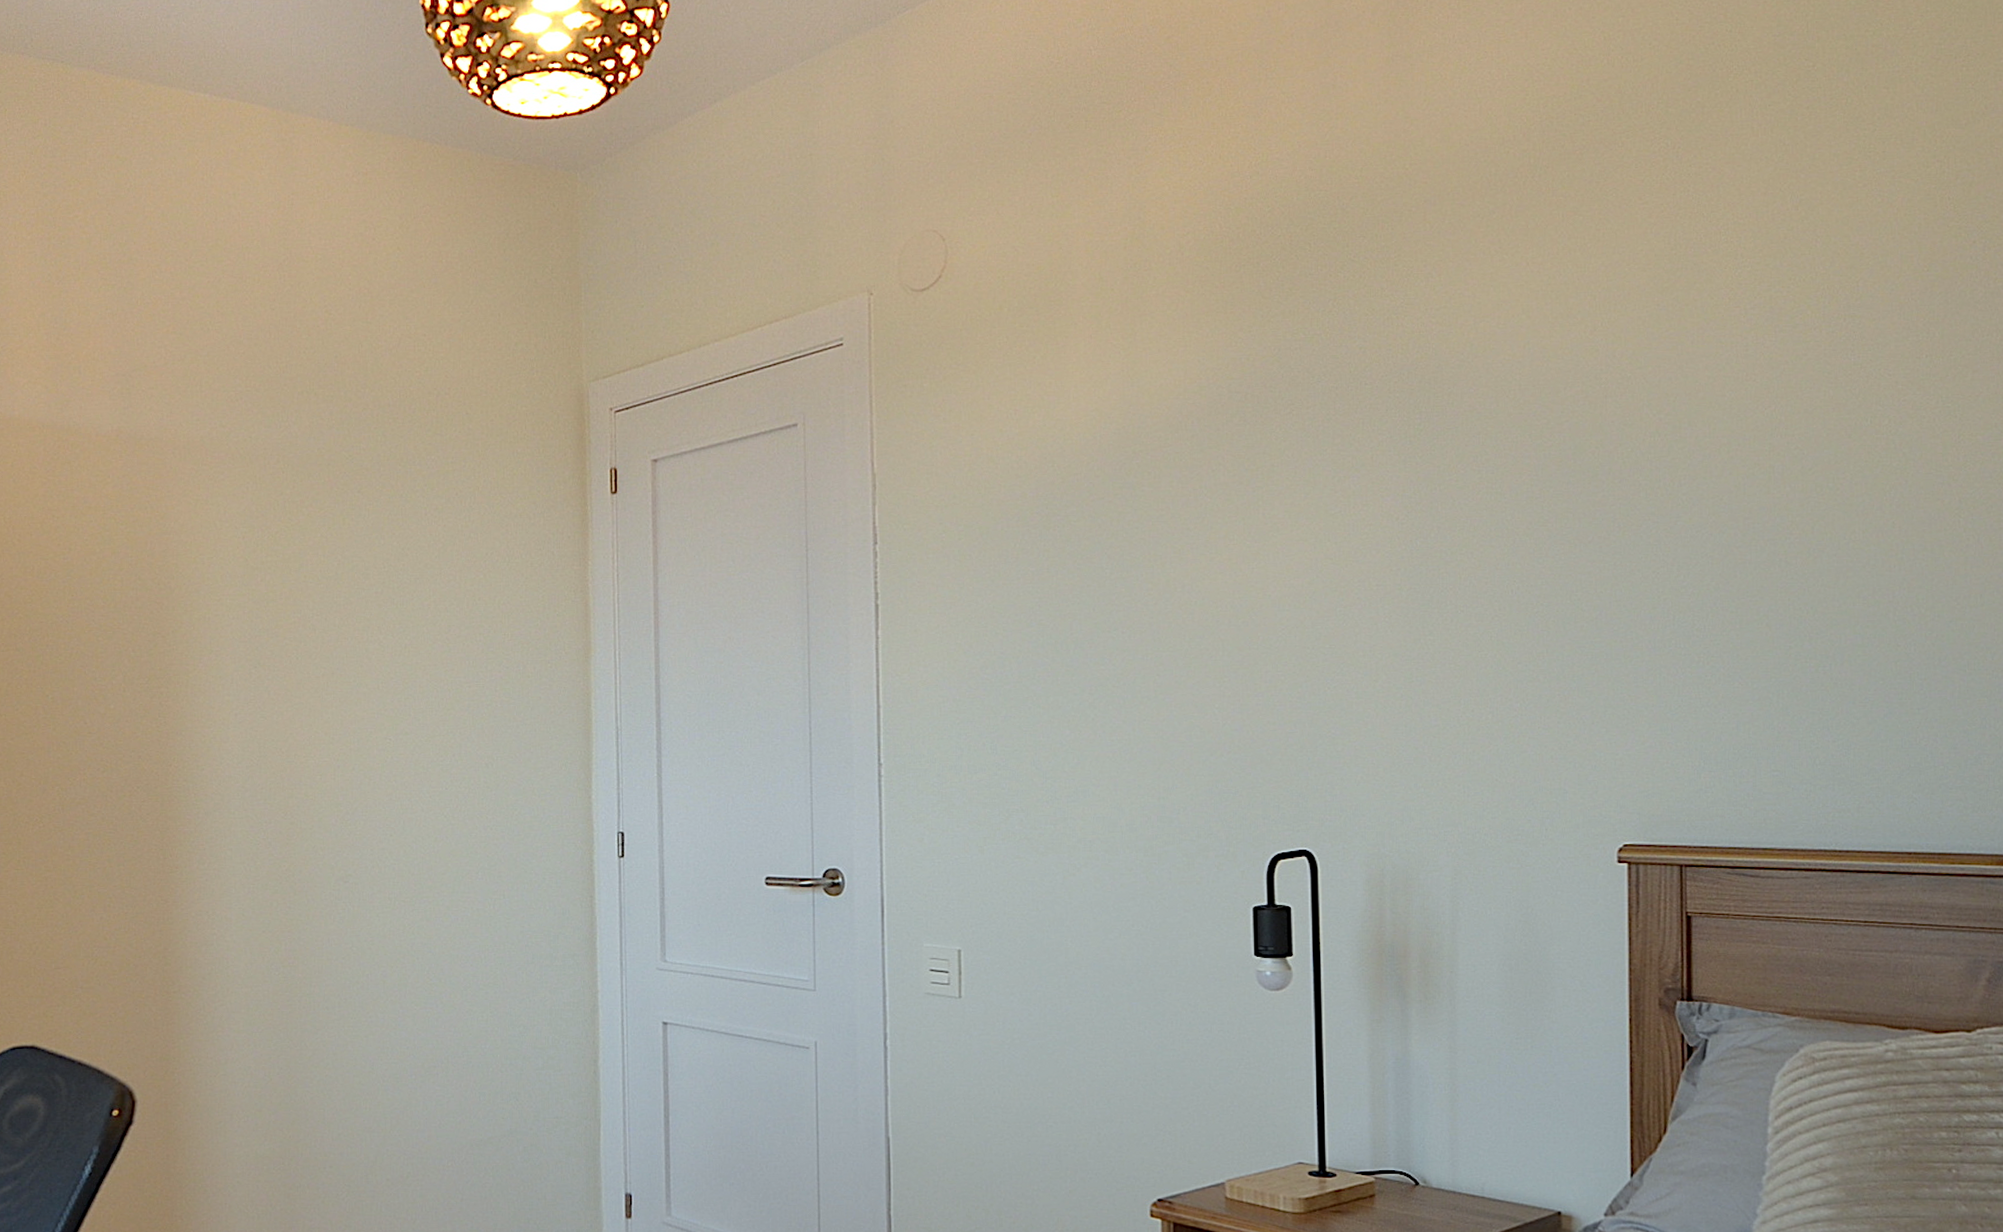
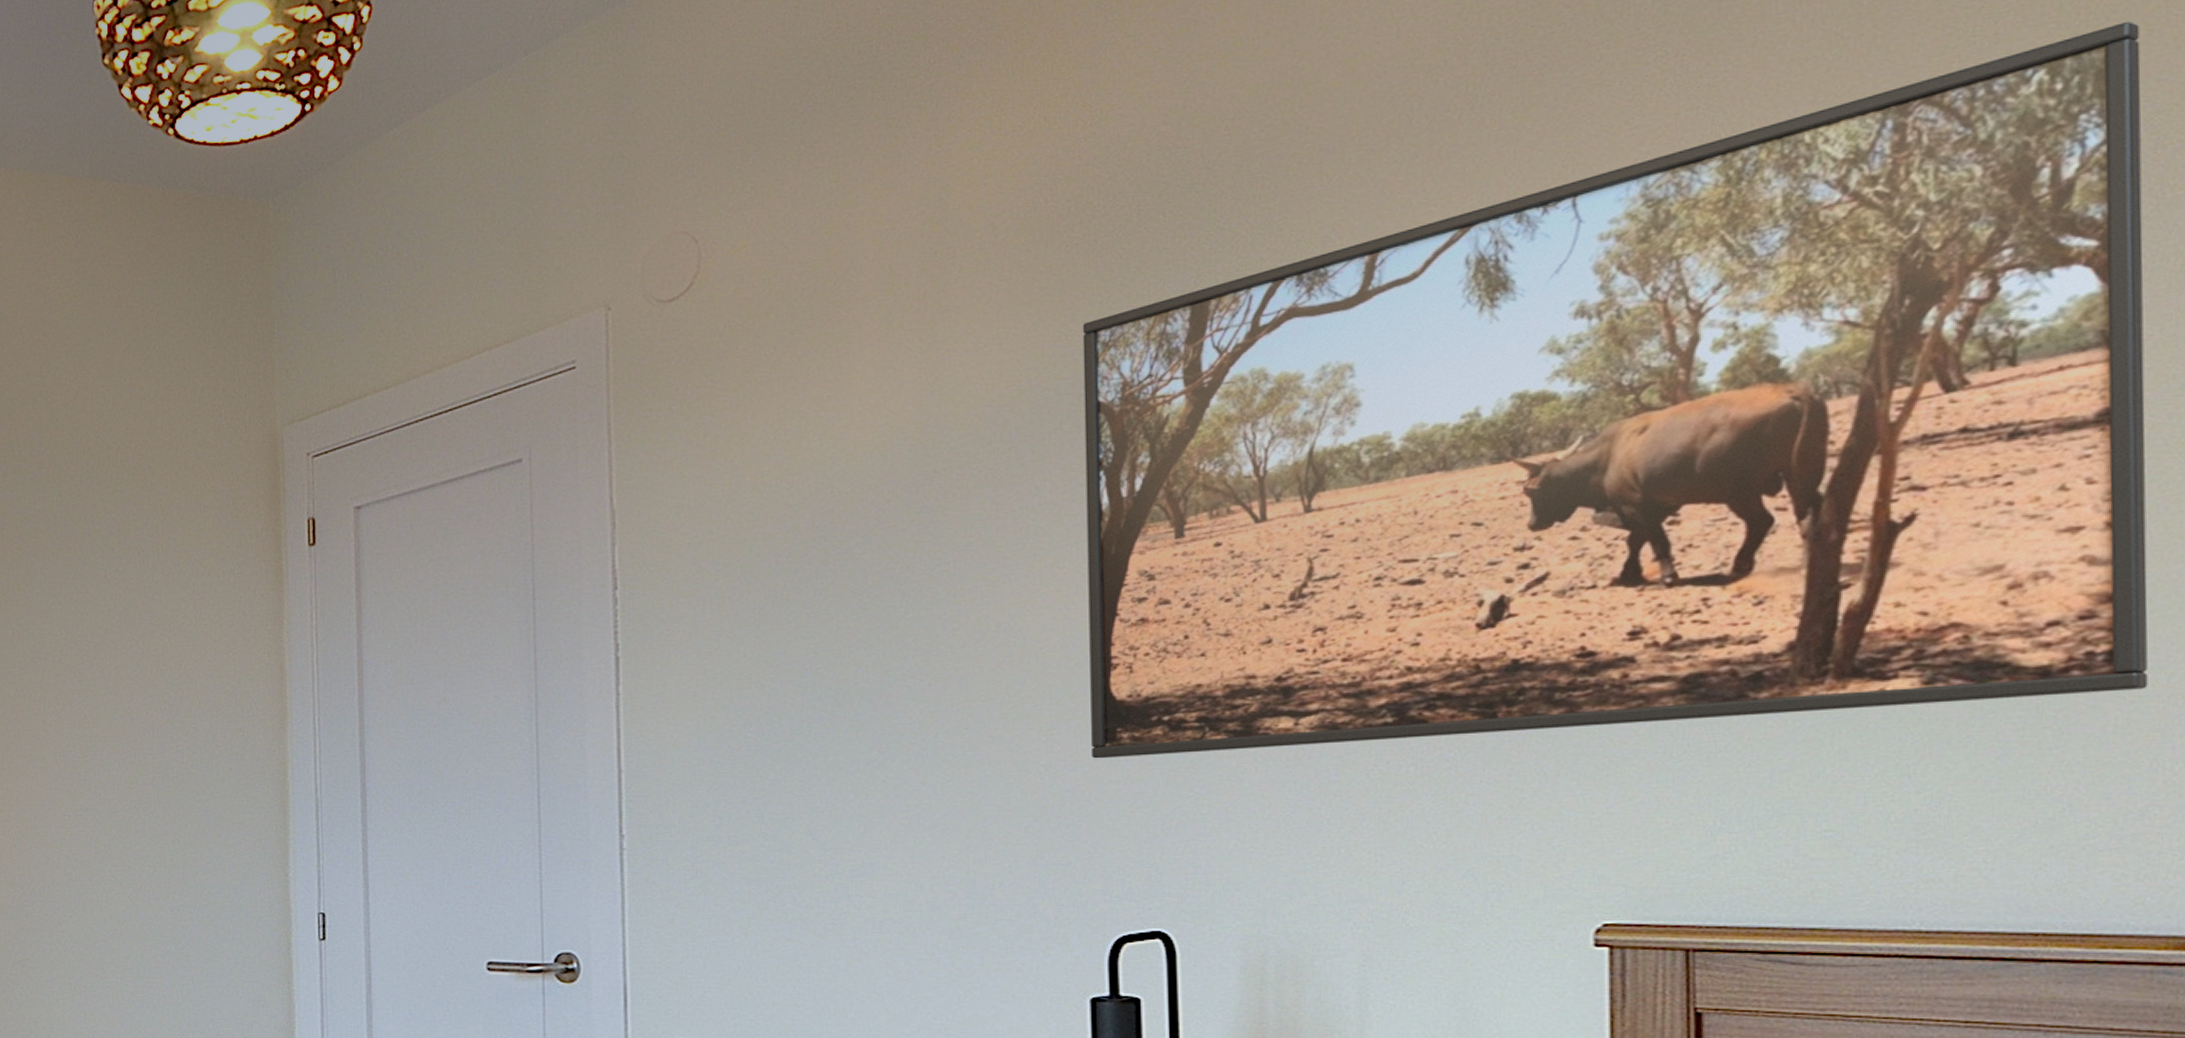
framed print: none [1248,151,1980,703] -> present [1082,22,2148,759]

